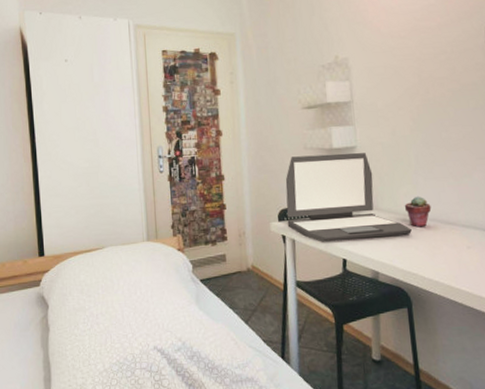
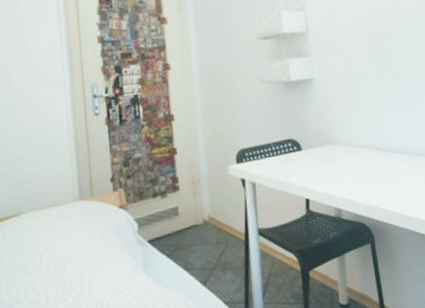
laptop: present [285,152,412,242] -> none [242,85,370,183]
potted succulent: present [404,196,432,227] -> none [362,127,387,159]

